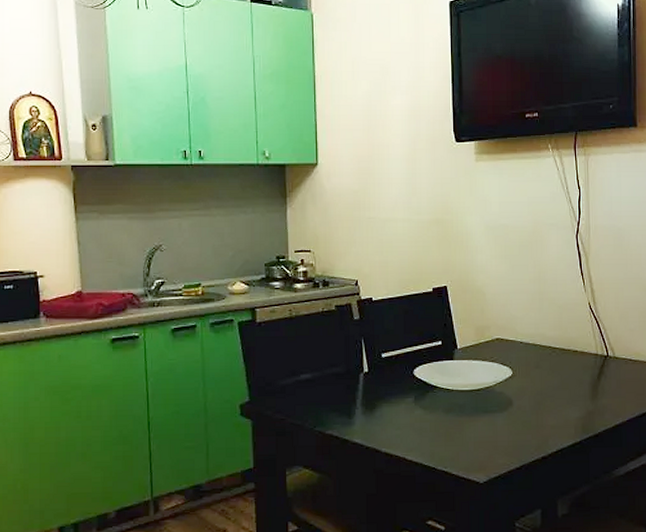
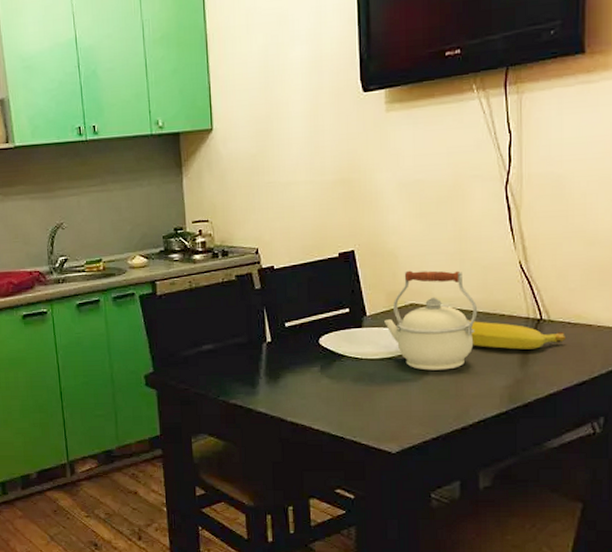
kettle: none [473,307,555,402] -> present [384,270,478,371]
banana: none [547,355,629,383] -> present [468,320,567,350]

